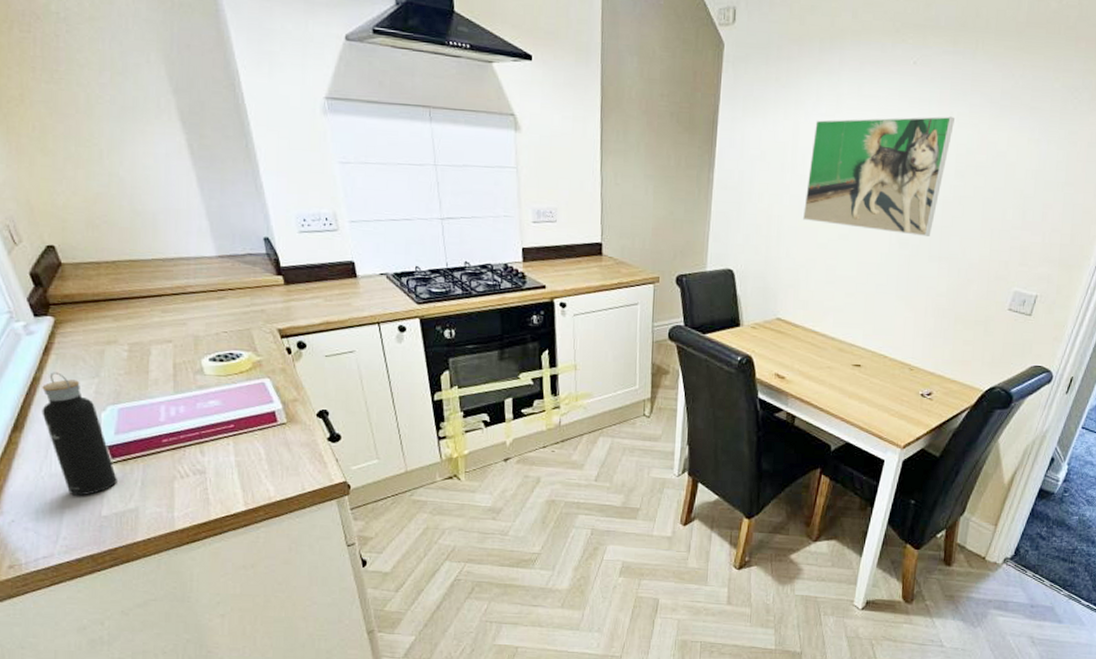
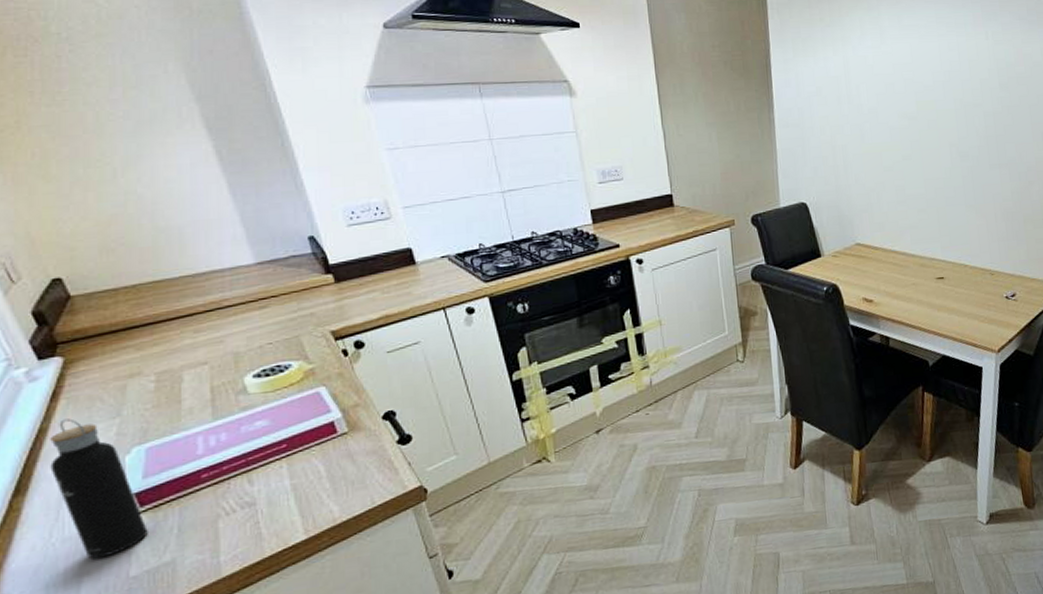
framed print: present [803,116,954,236] -> none [863,35,991,148]

